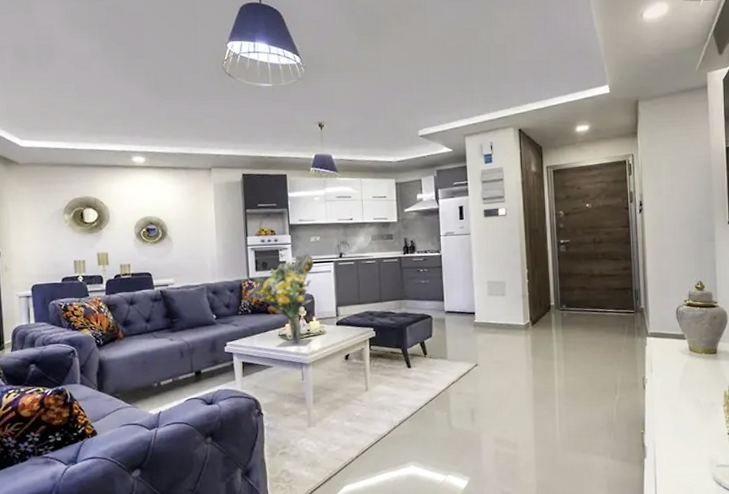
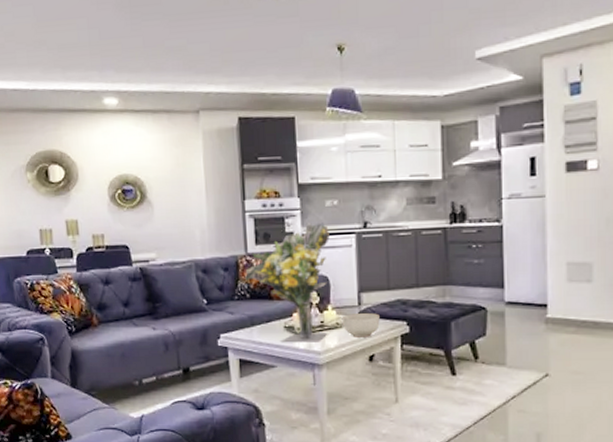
bowl: none [323,322,353,342] -> present [341,312,380,338]

